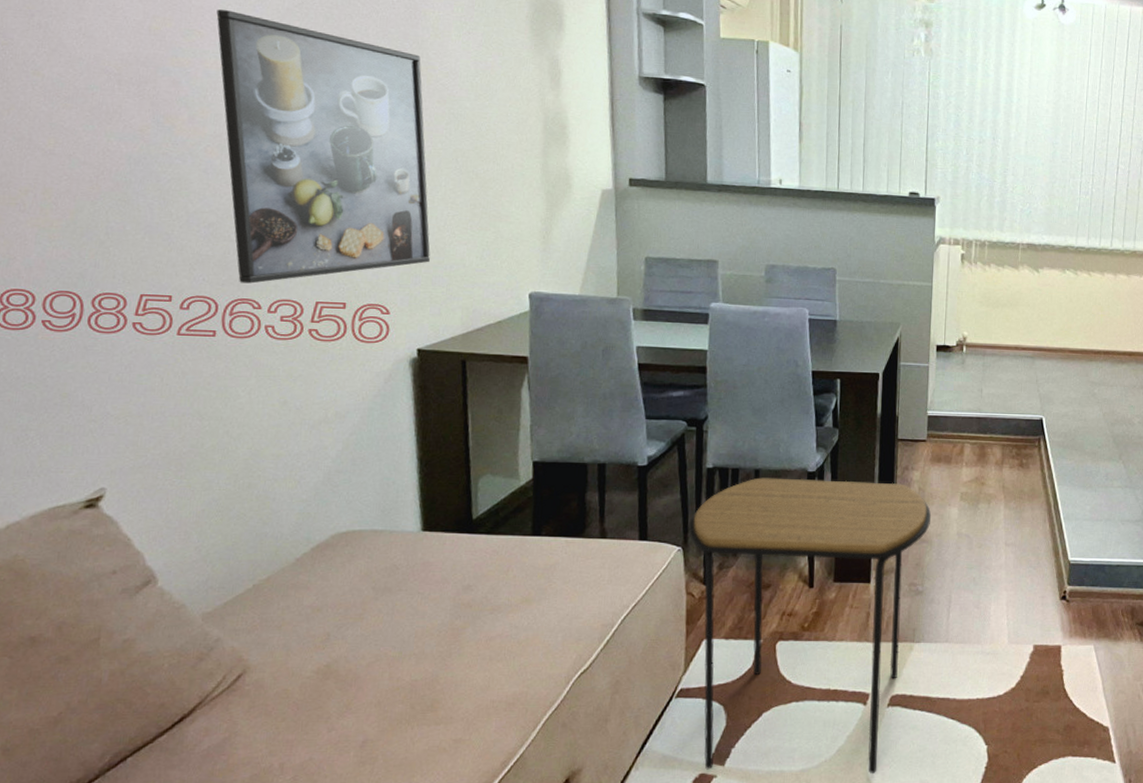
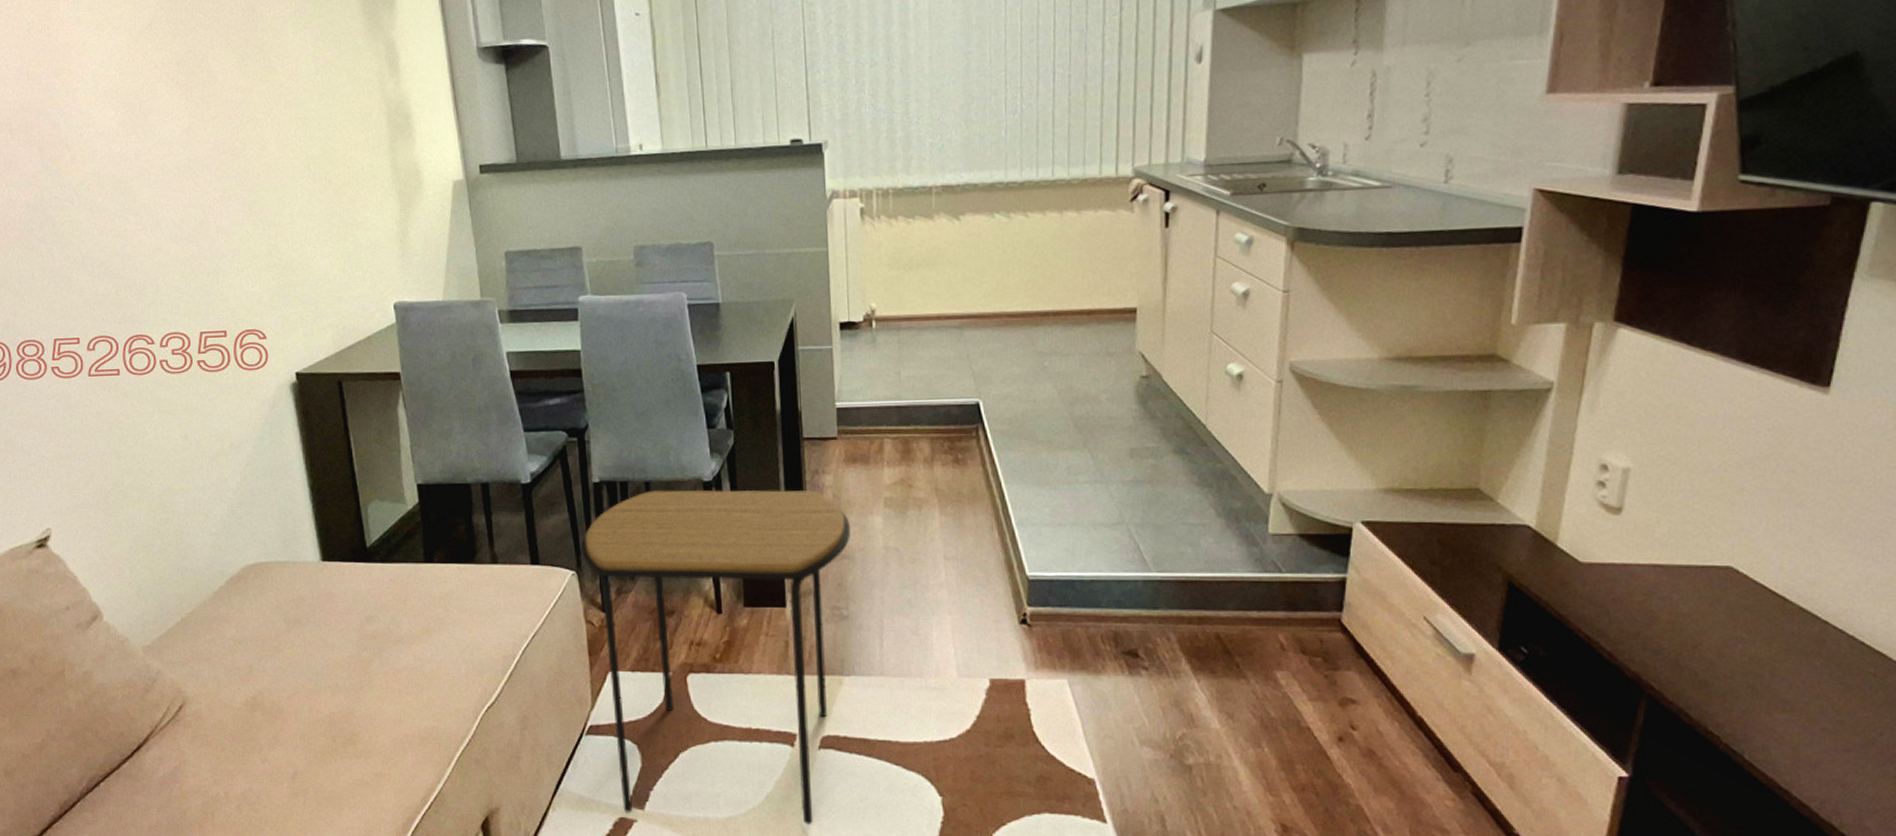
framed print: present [216,9,430,284] -> none [80,43,296,320]

